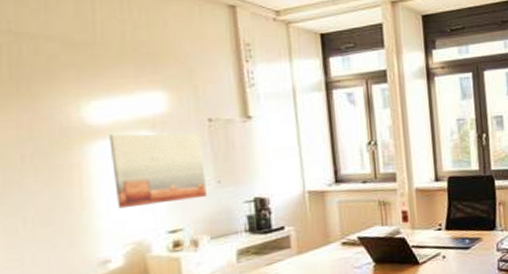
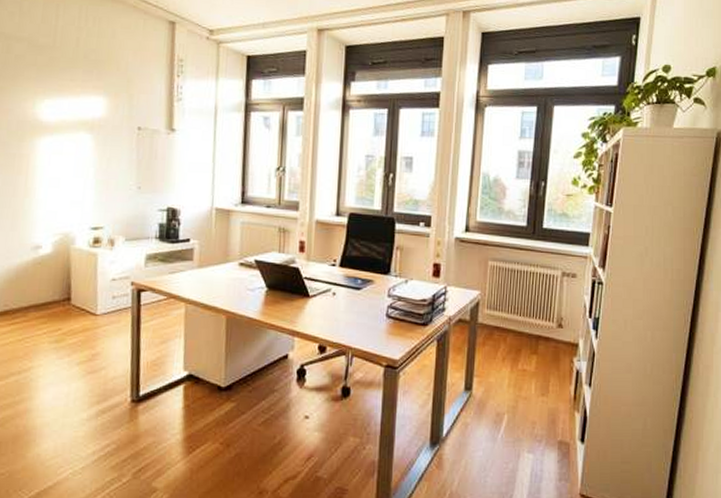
wall art: present [109,133,206,209] -> none [53,132,130,201]

